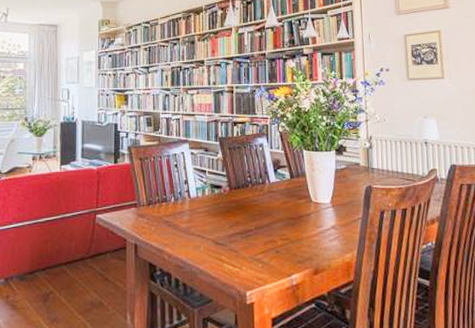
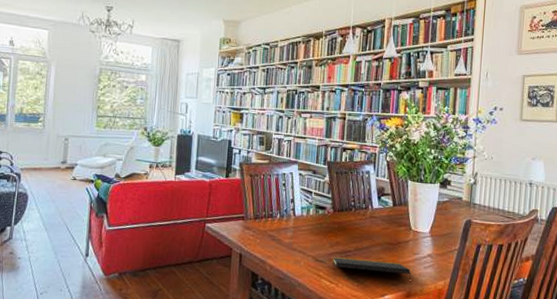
notepad: none [233,238,318,260] -> present [332,257,412,284]

